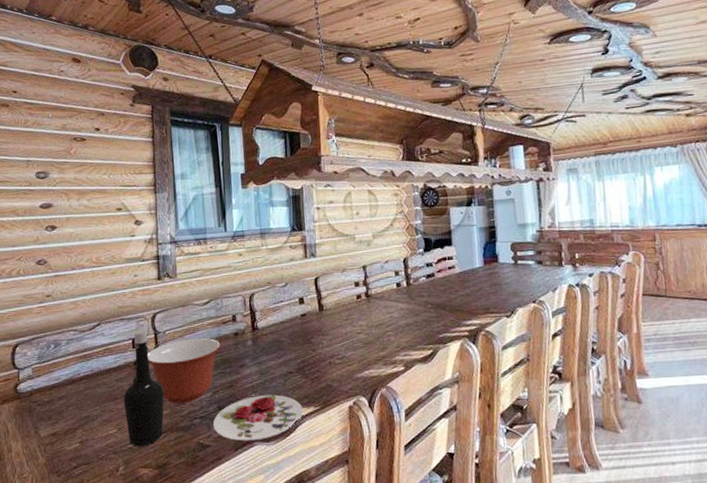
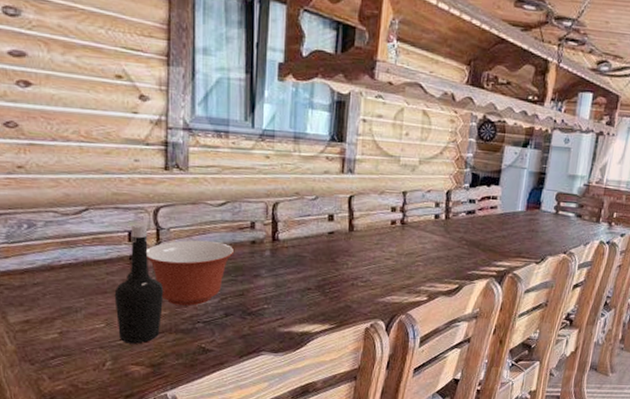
plate: present [212,394,304,441] -> none [217,307,318,350]

